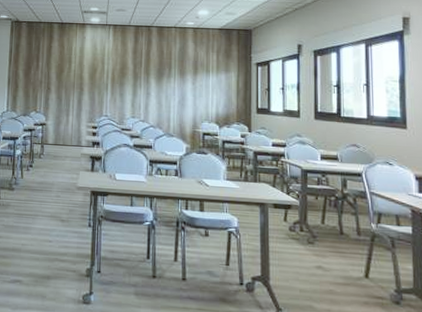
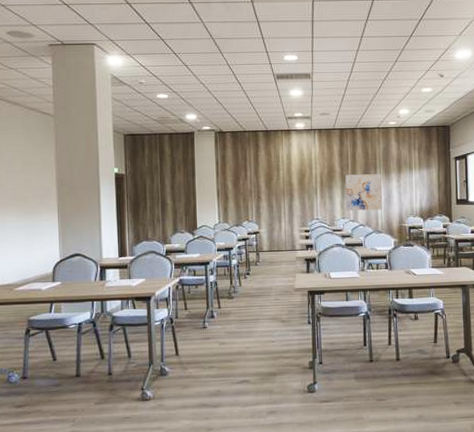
wall art: none [137,73,176,112] -> present [345,174,382,211]

